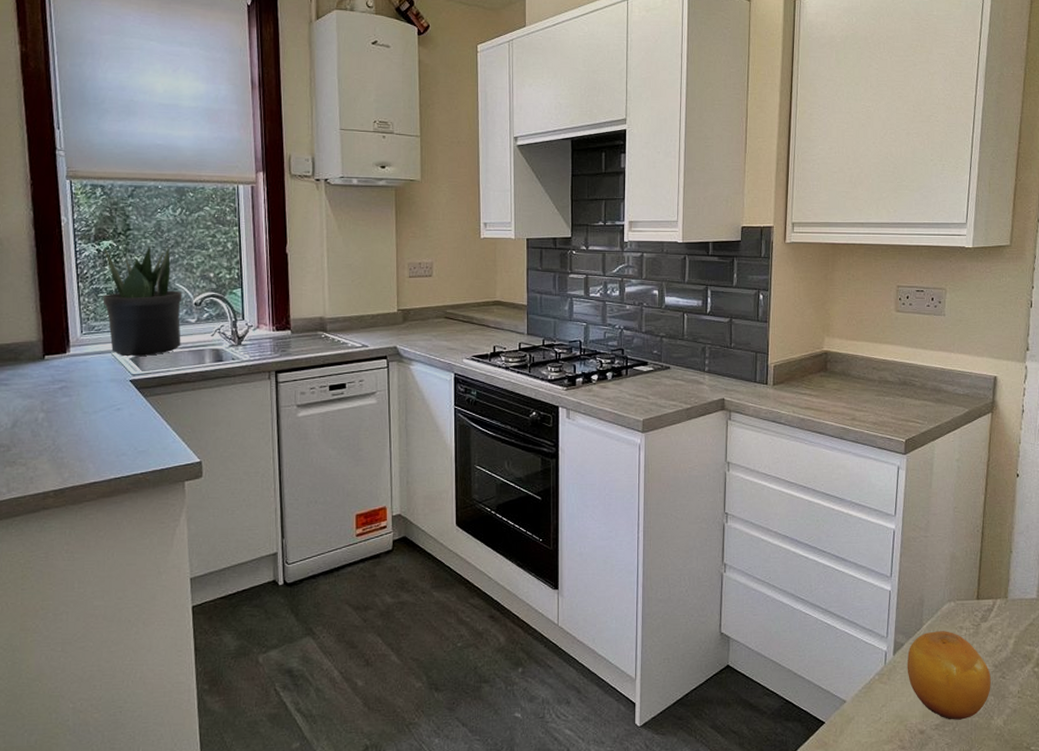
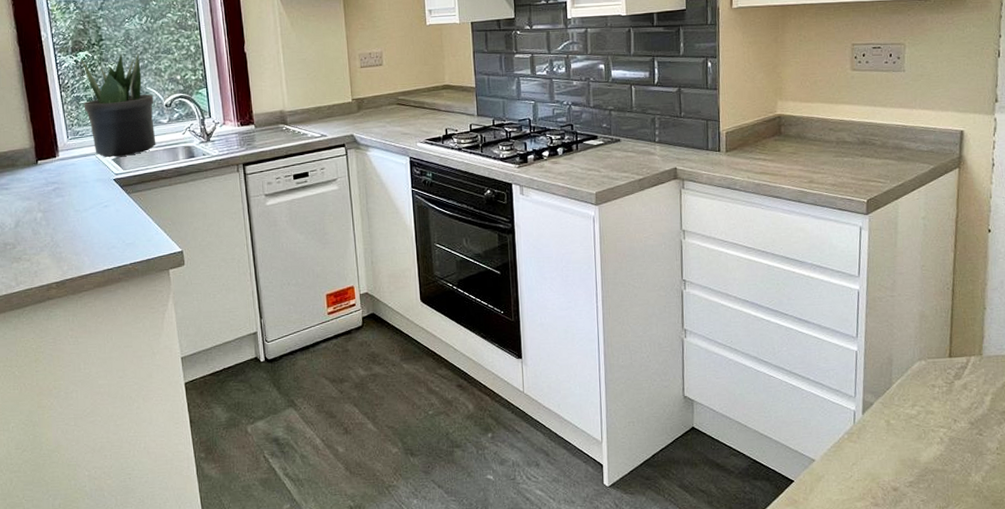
fruit: present [907,631,991,720] -> none [877,389,967,477]

